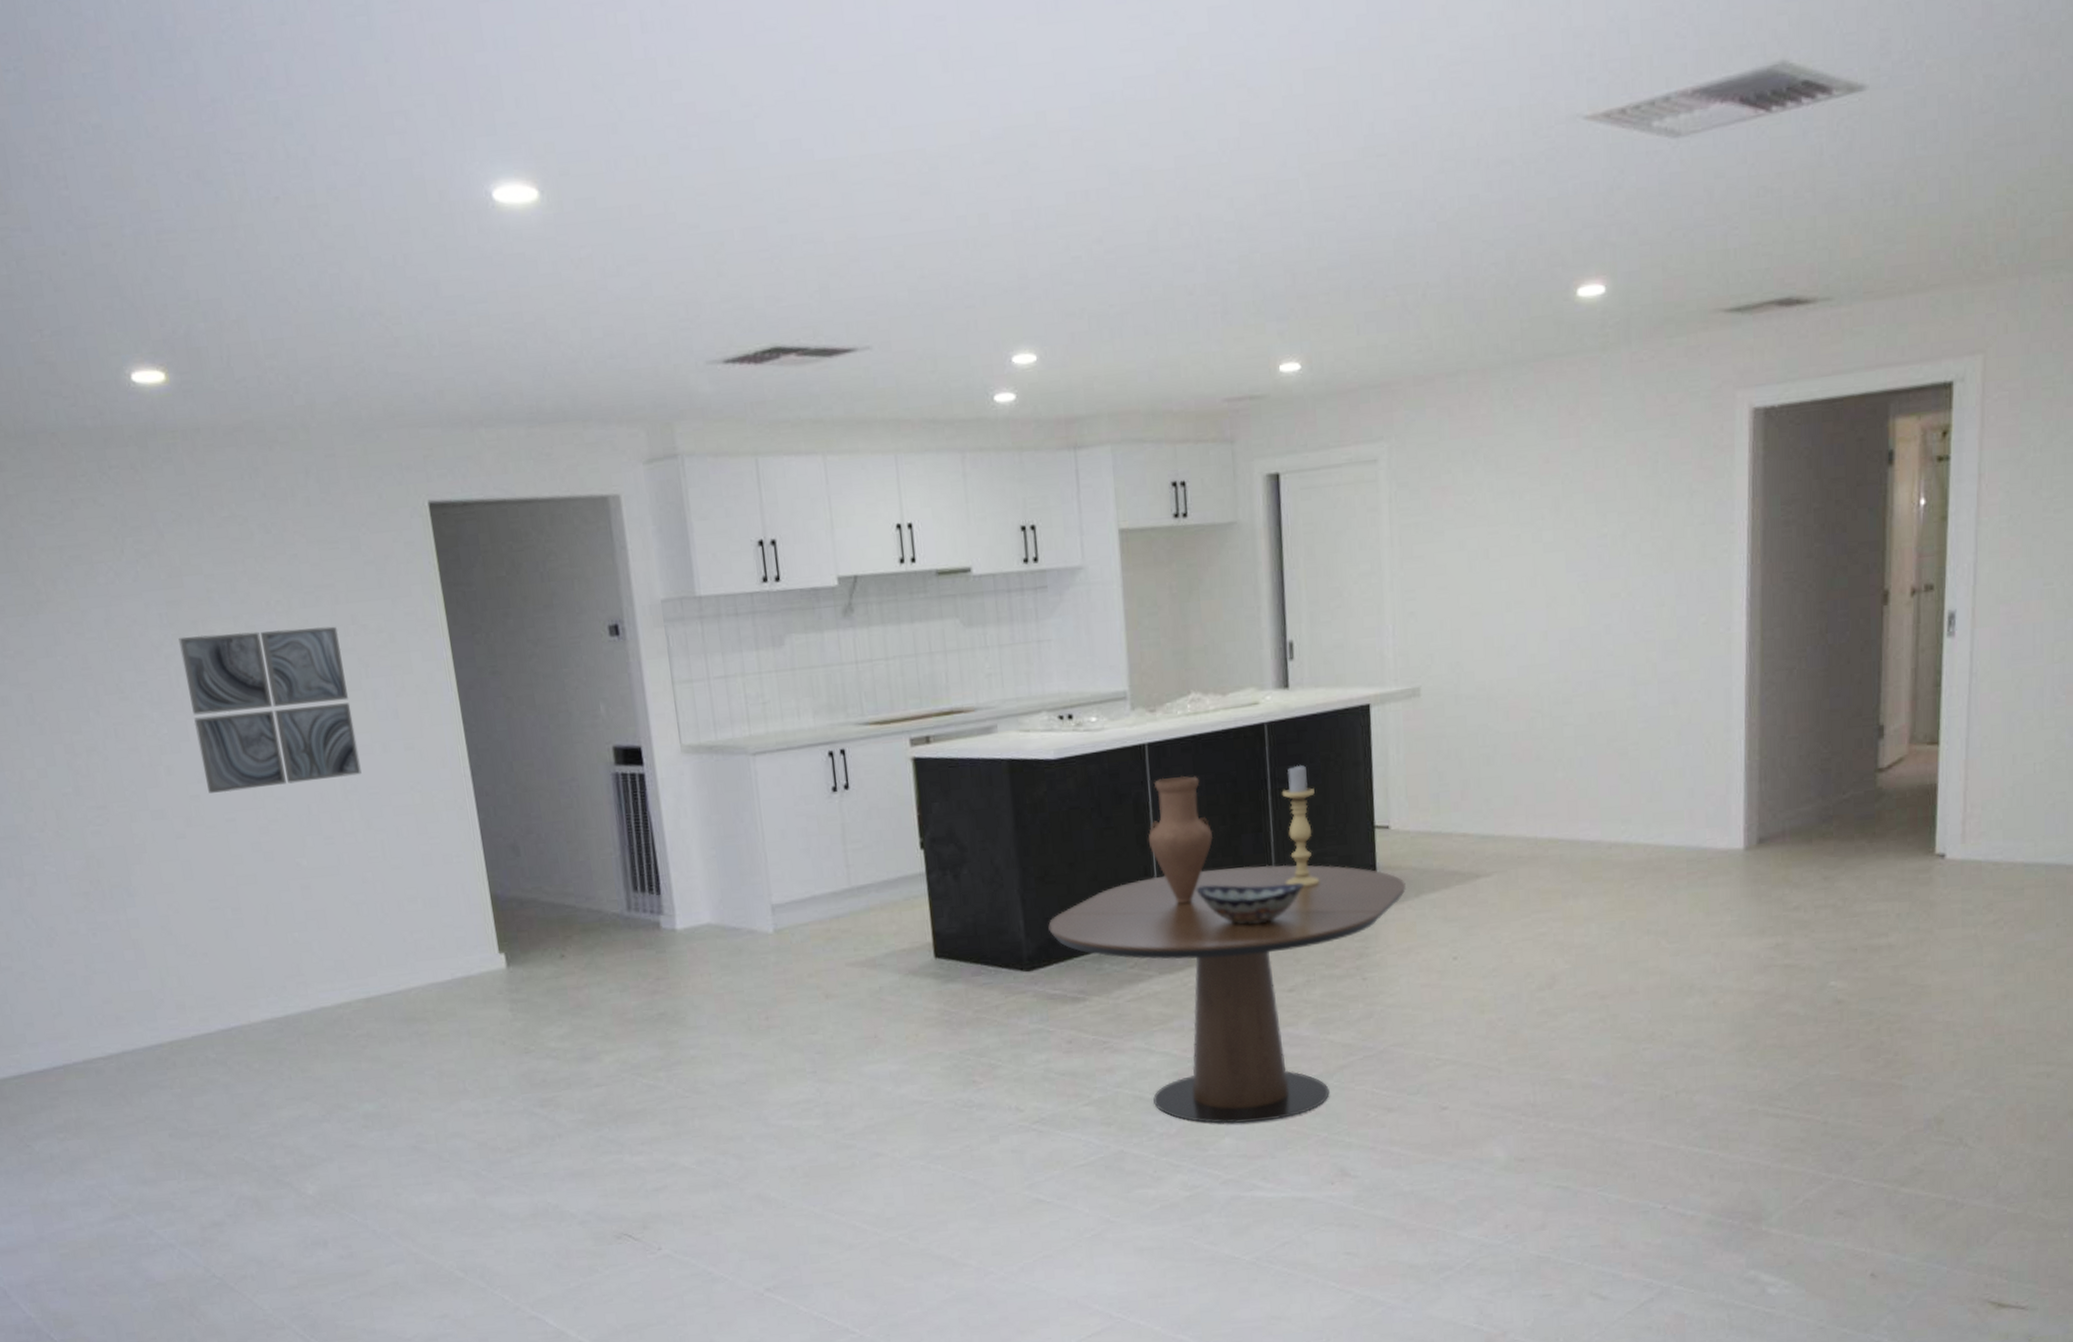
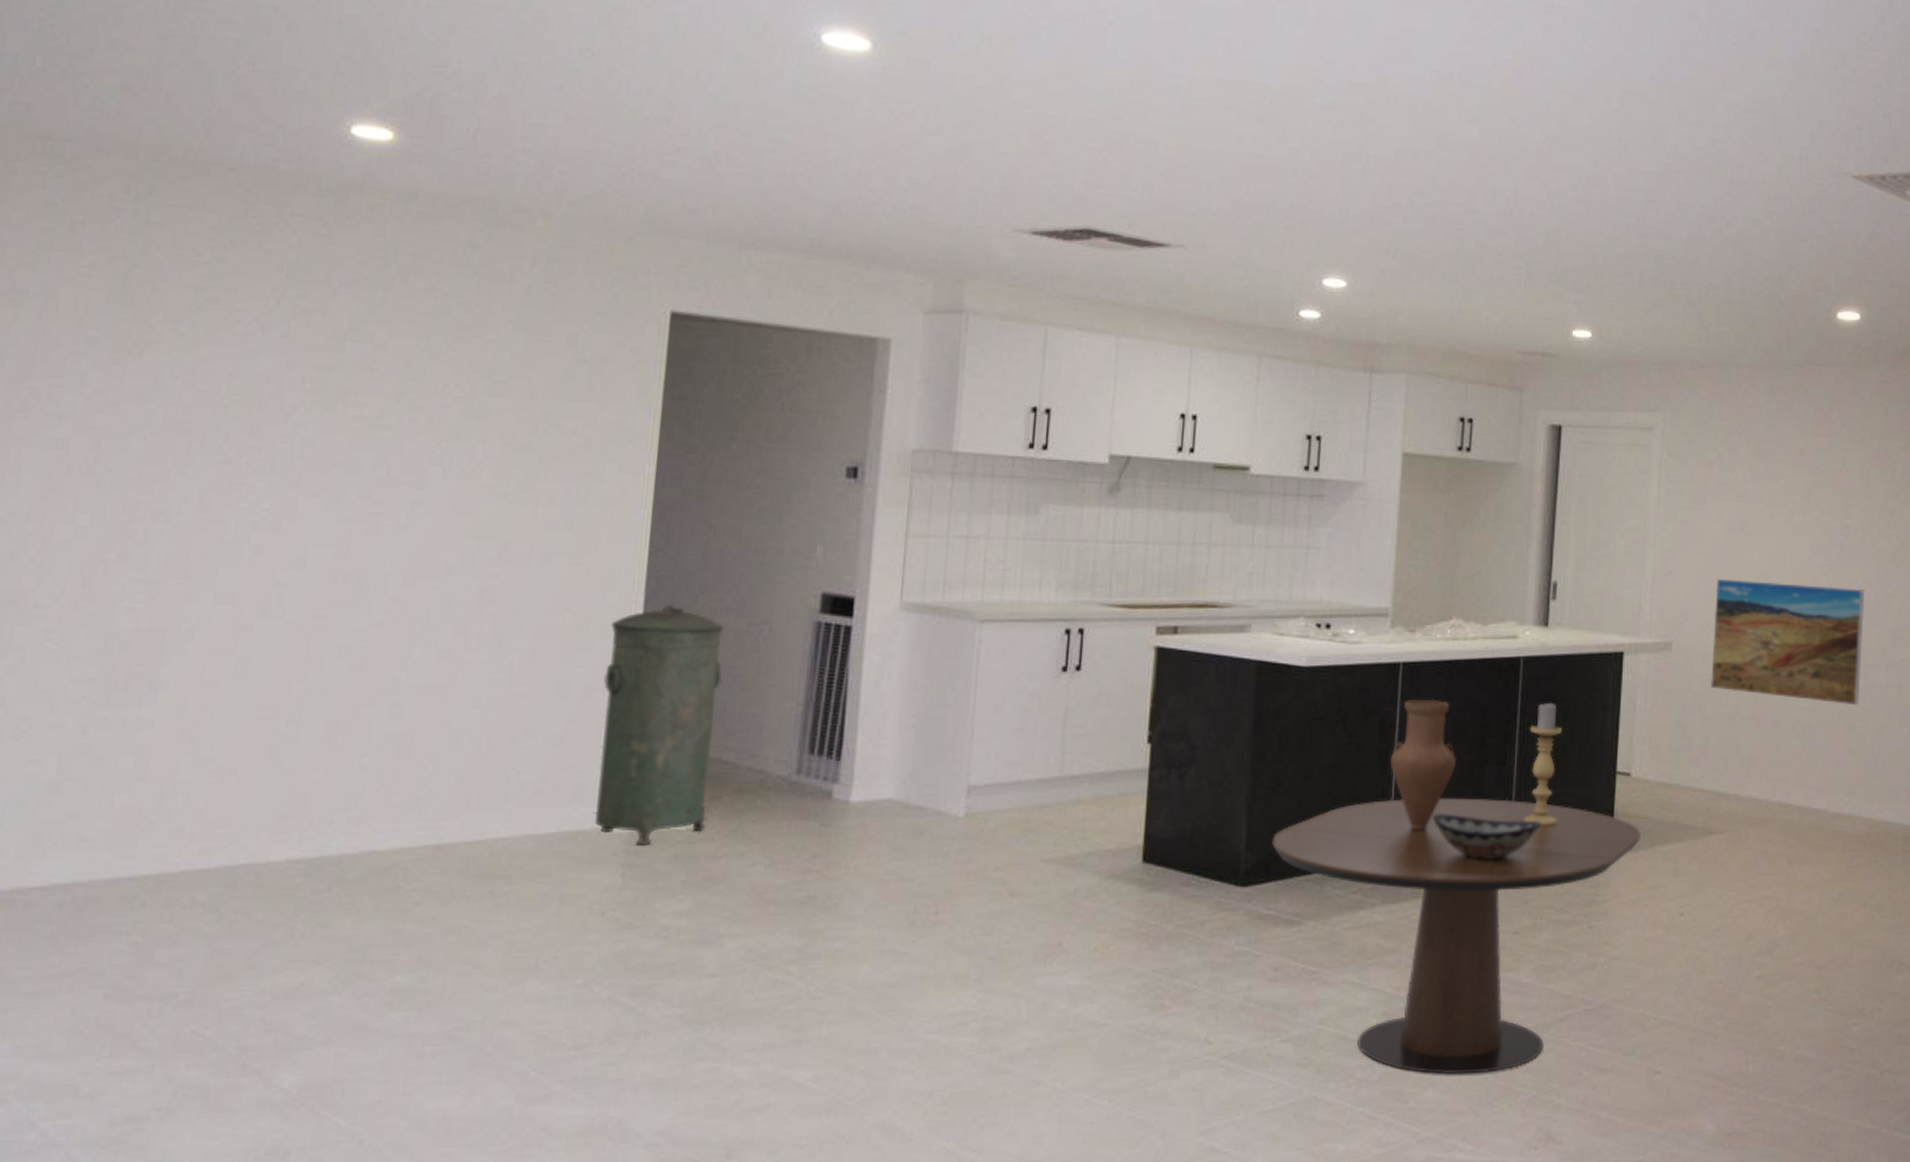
wall art: present [178,626,362,793] -> none [301,405,524,586]
trash can: none [450,774,565,984] -> present [595,605,724,846]
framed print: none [1462,602,1631,731] -> present [1710,578,1865,706]

